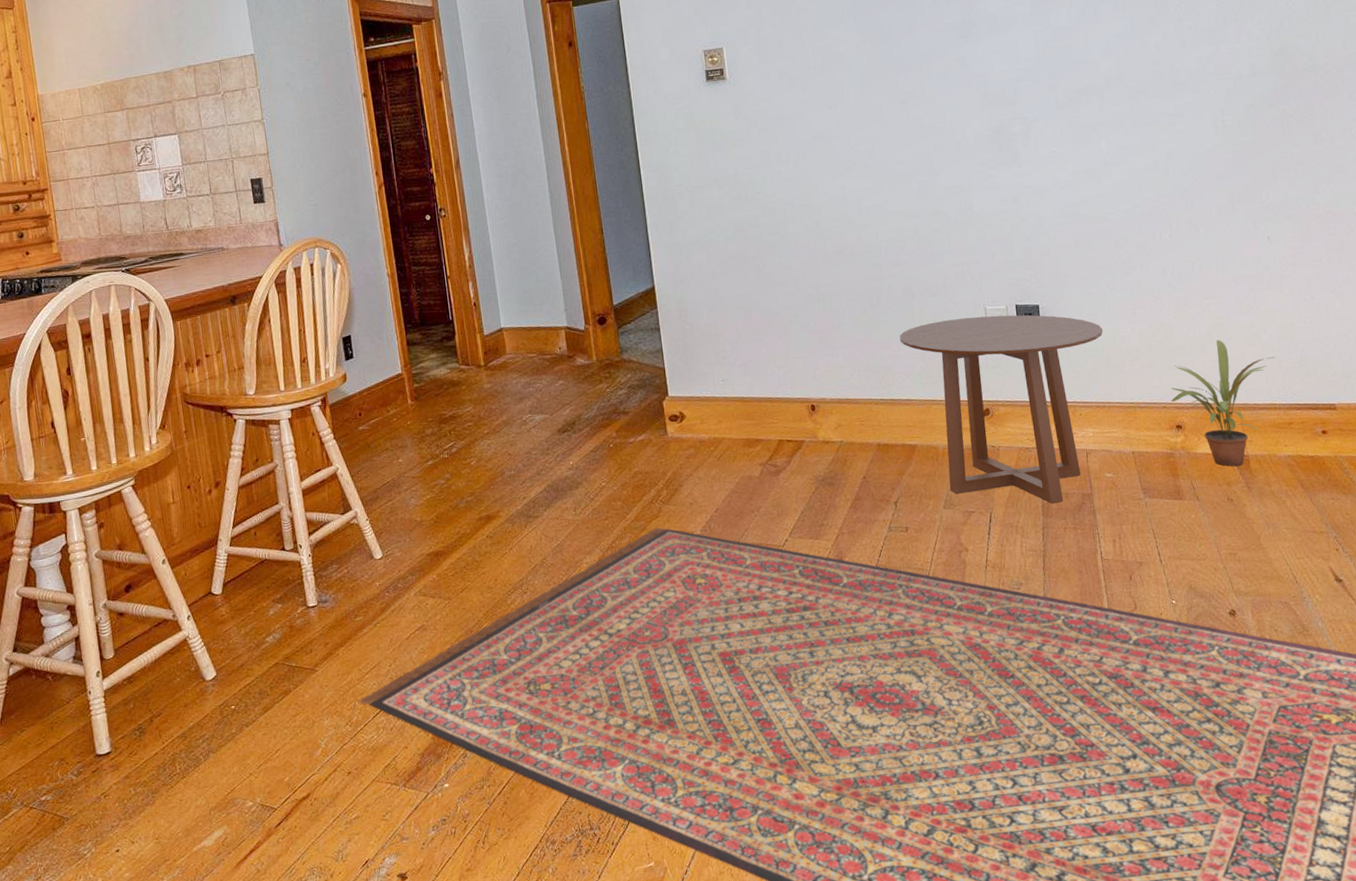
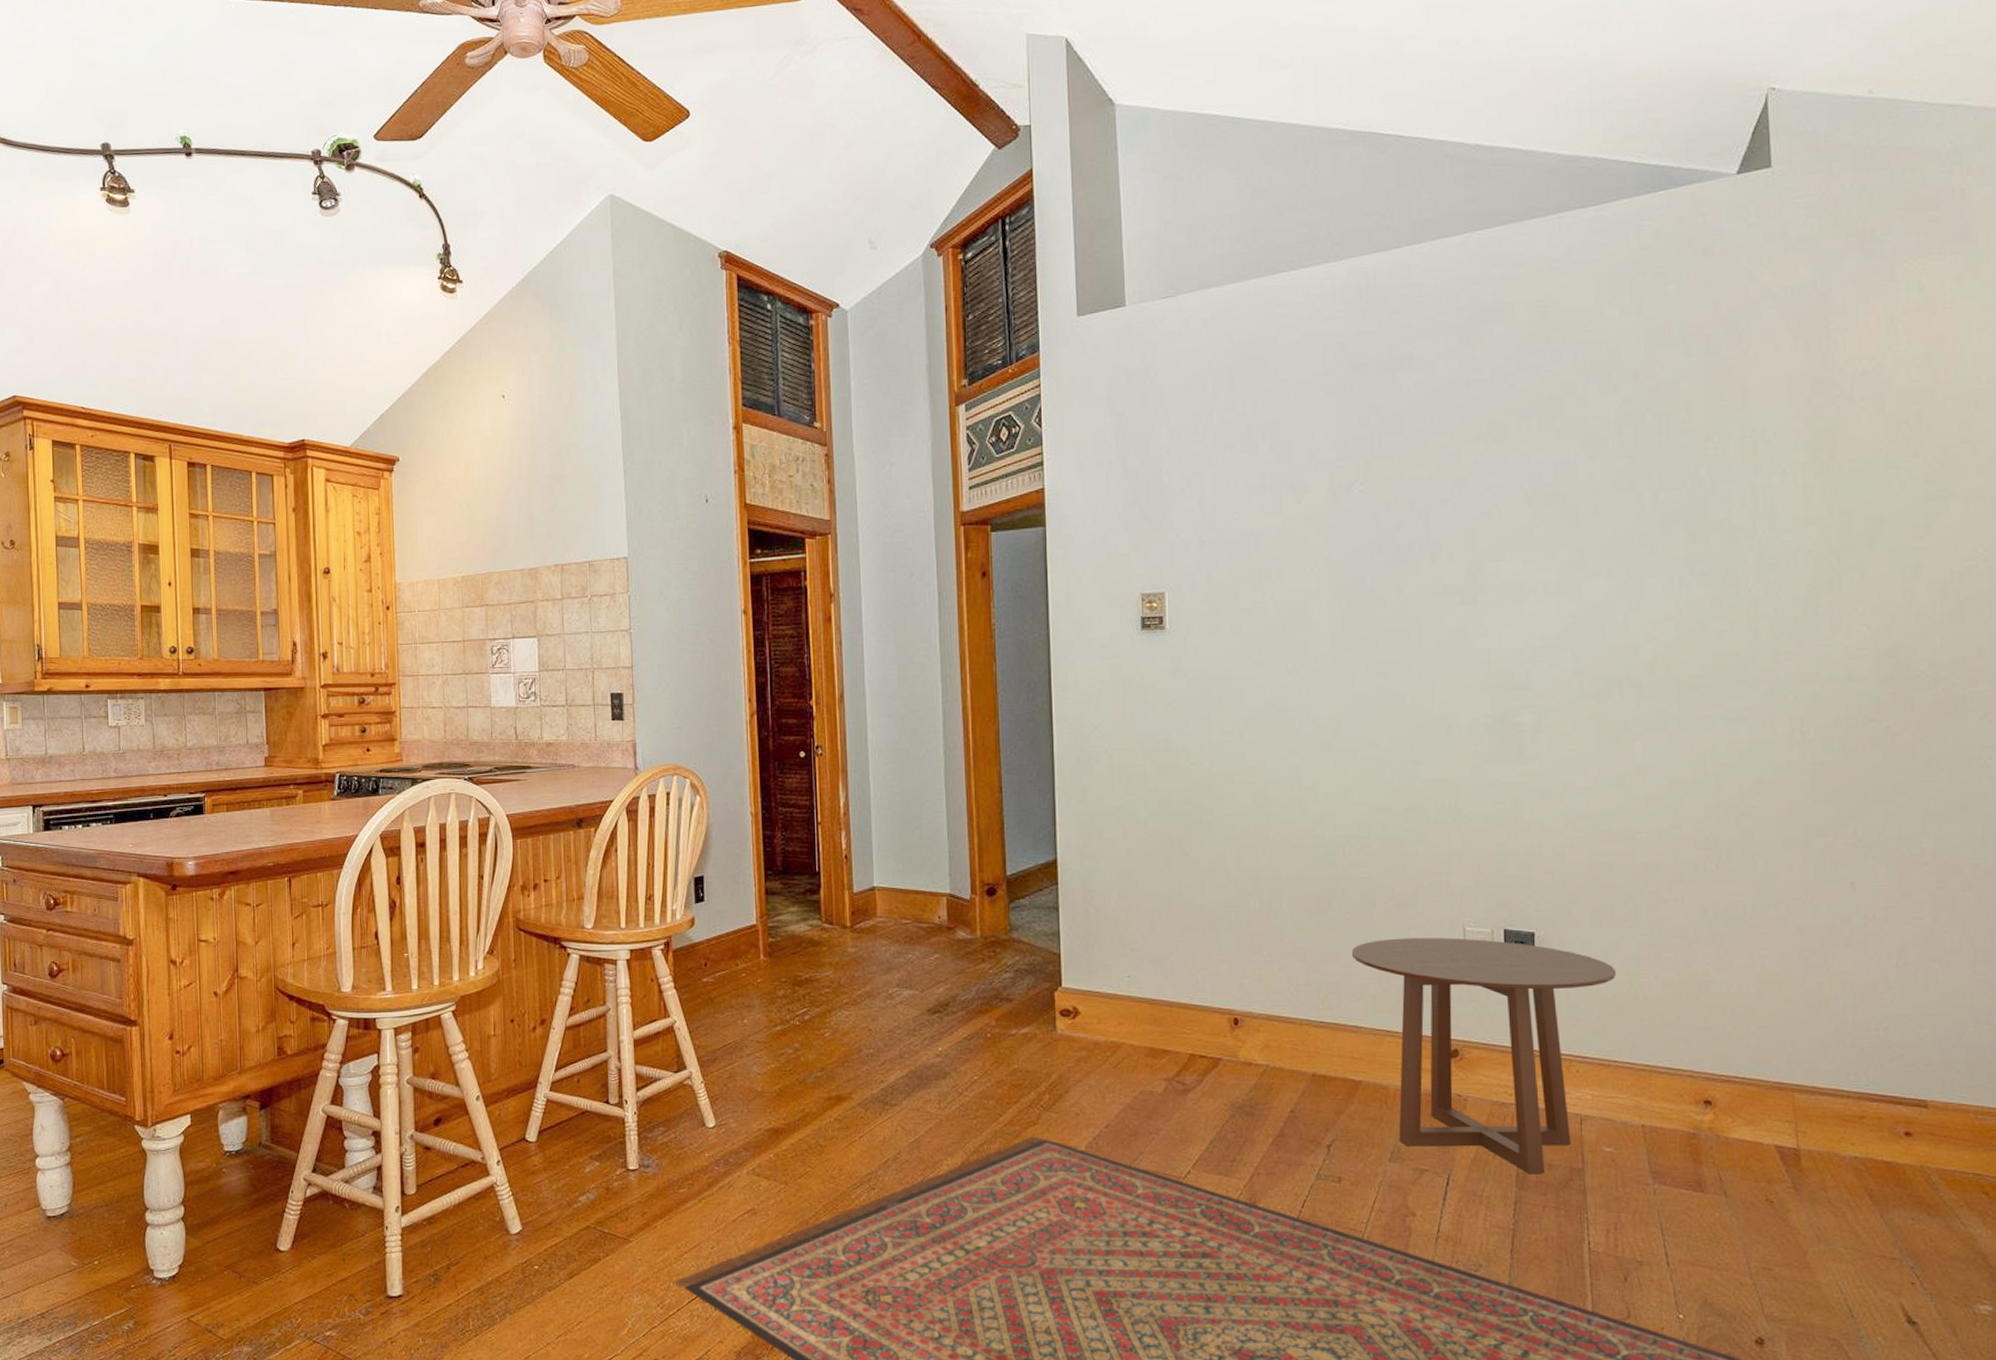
potted plant: present [1170,339,1275,467] -> none [1699,1001,1848,1160]

